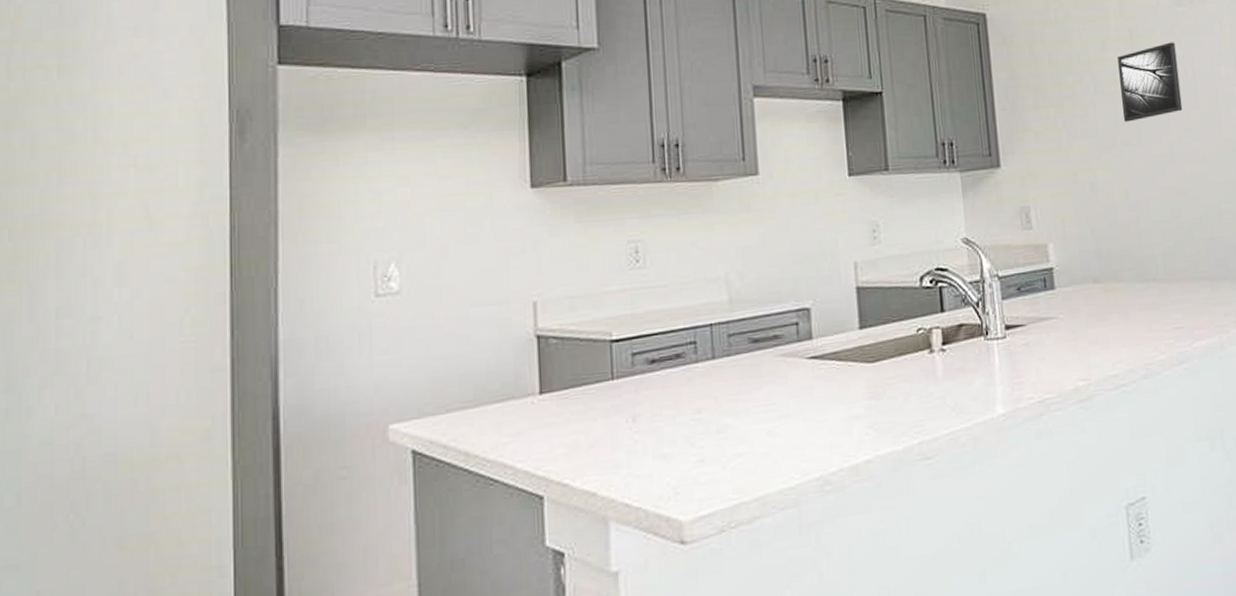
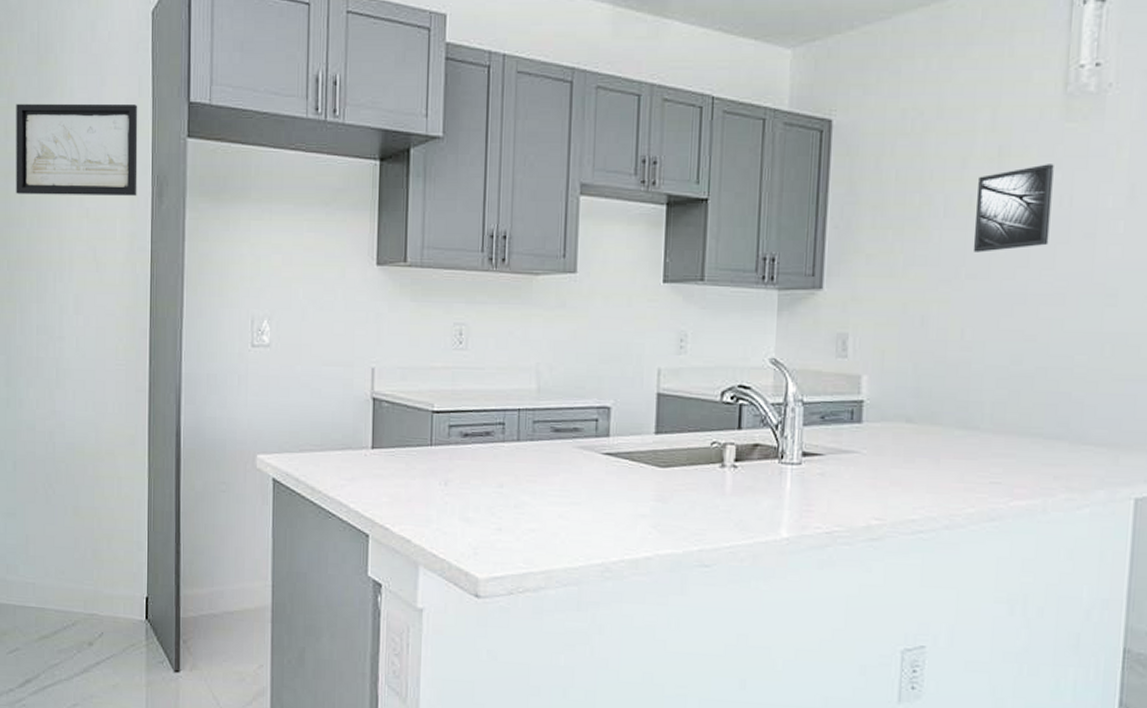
wall art: none [23,31,209,146] -> present [16,103,138,196]

